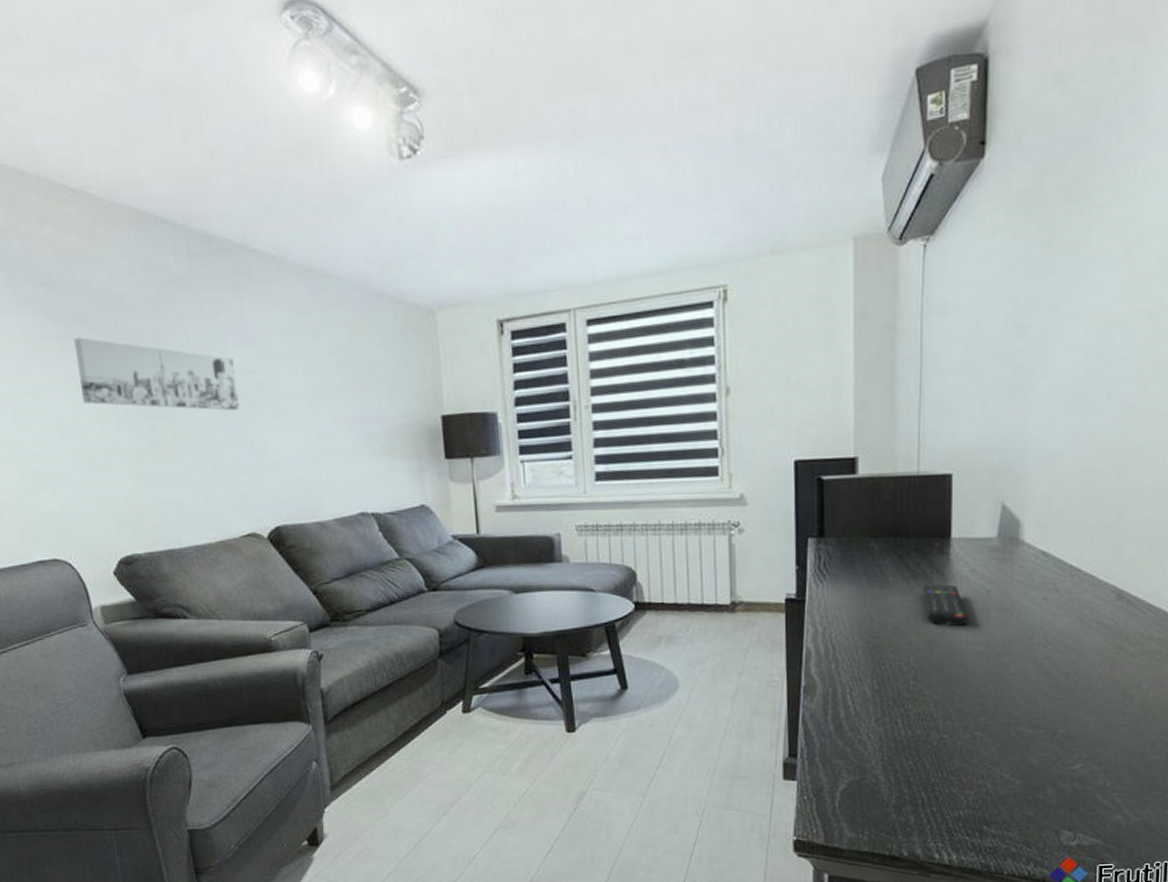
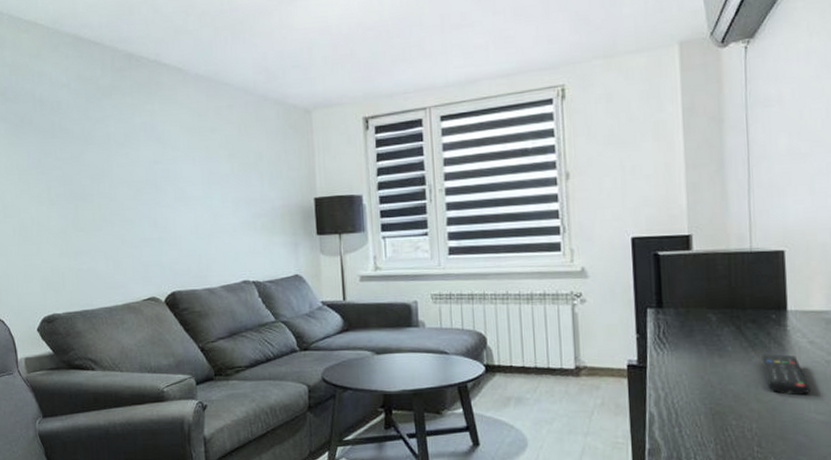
wall art: present [73,337,240,411] -> none [19,135,147,195]

